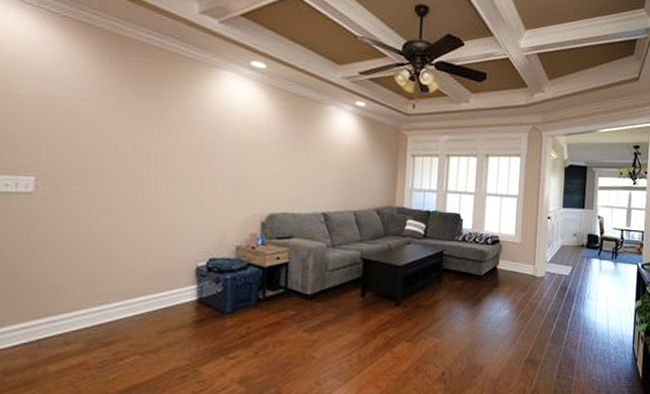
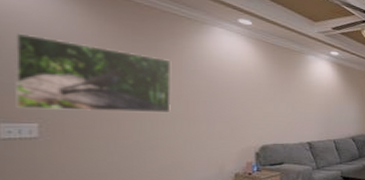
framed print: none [14,76,175,171] -> present [13,32,172,113]

